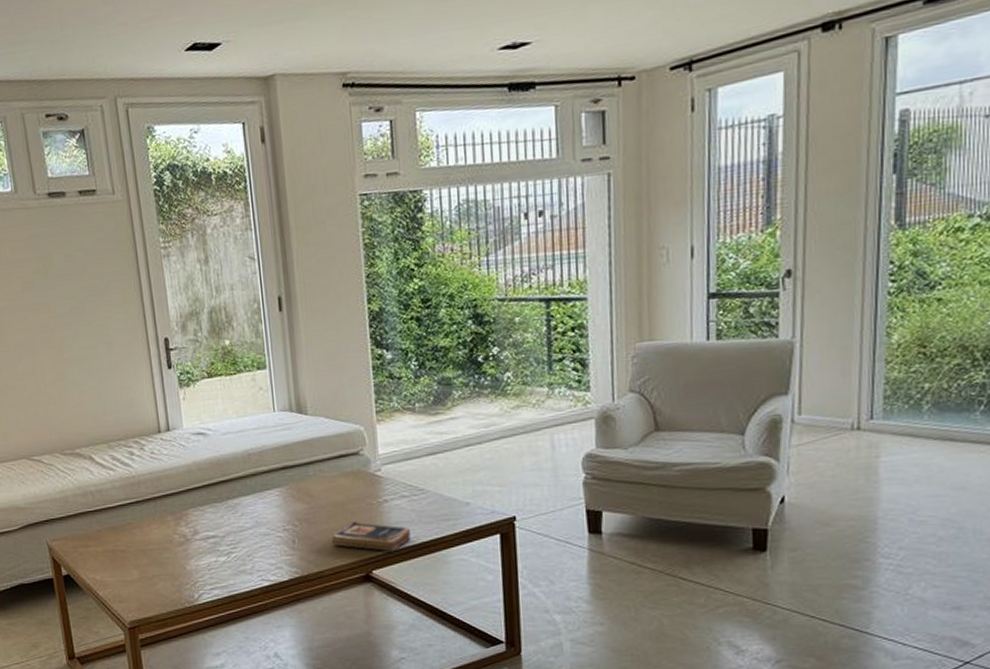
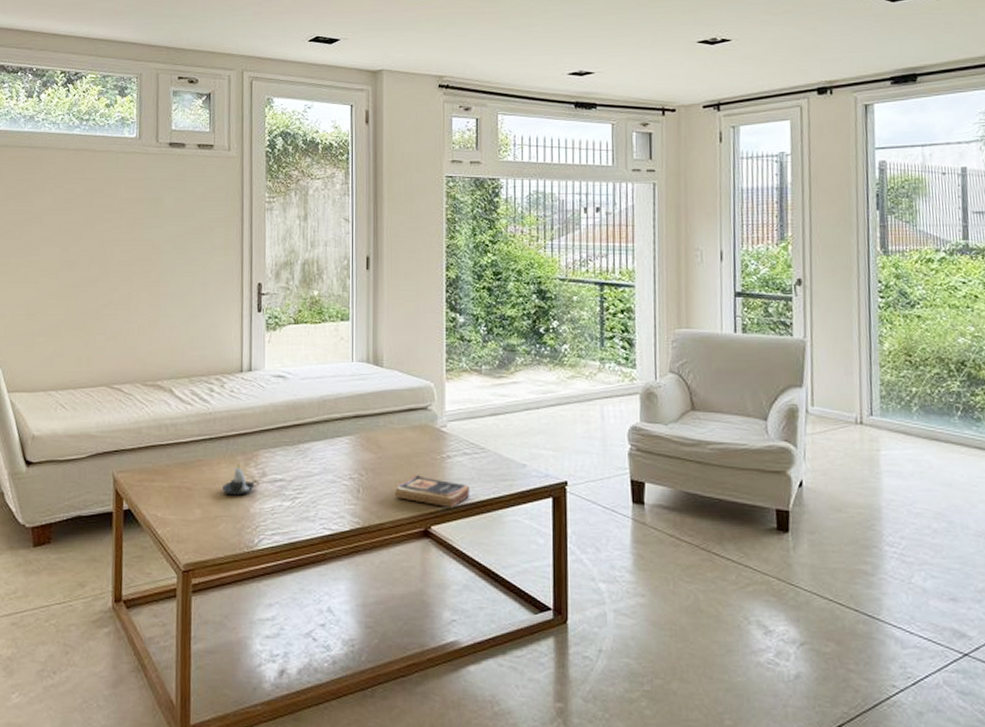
candle: none [156,522,192,555] -> present [222,462,259,496]

